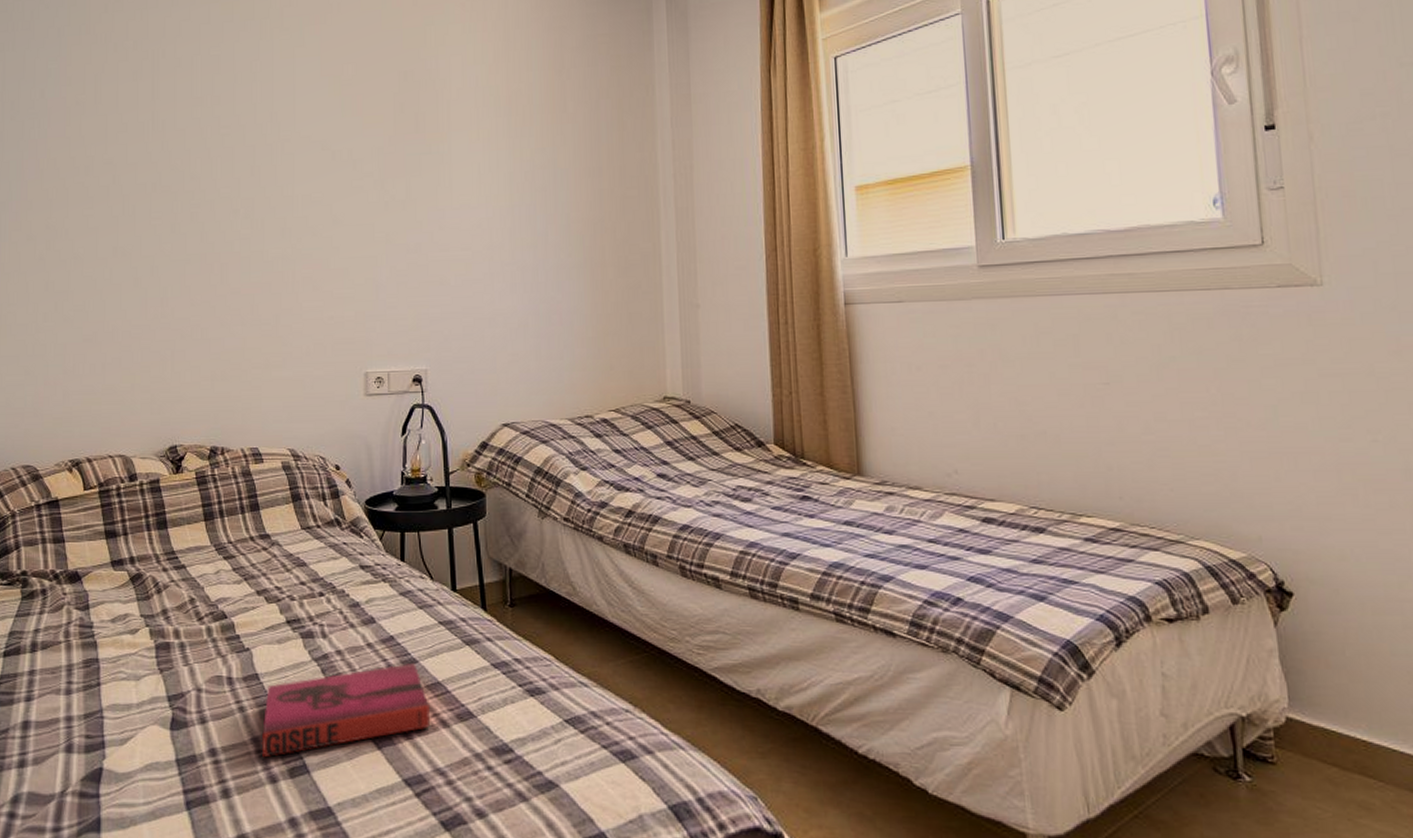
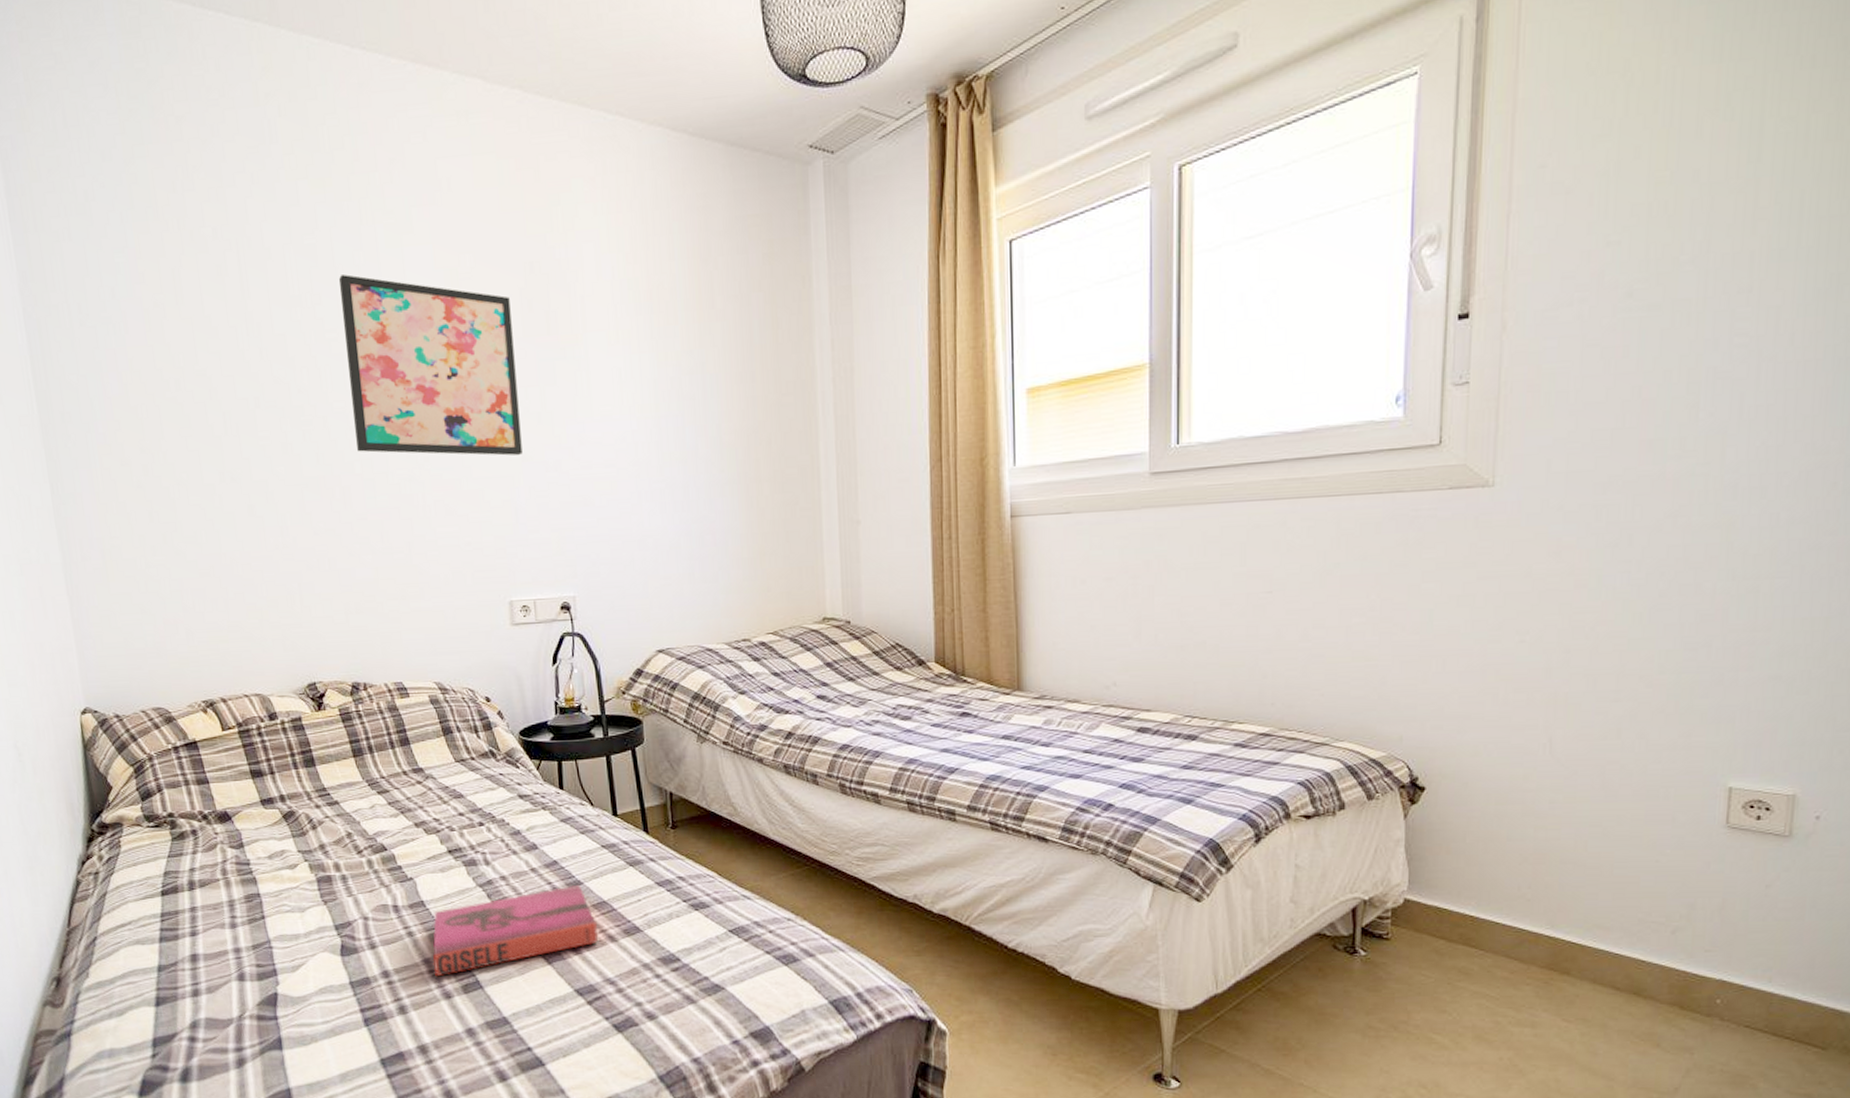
wall art: none [237,80,387,238] -> present [339,274,523,456]

